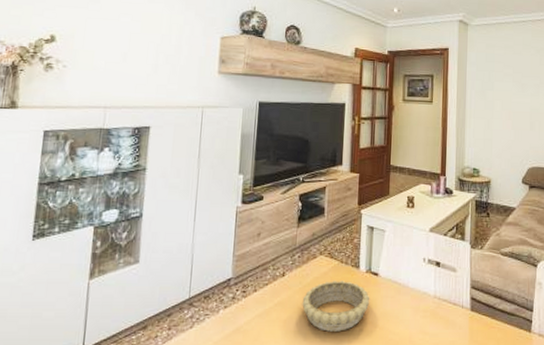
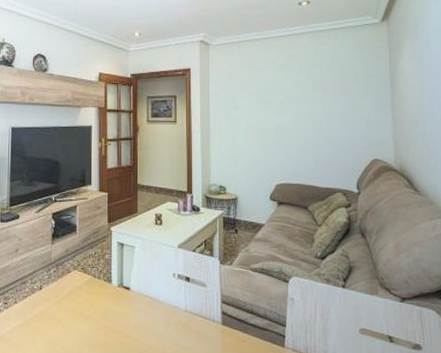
decorative bowl: present [302,281,370,332] -> none [59,294,123,342]

